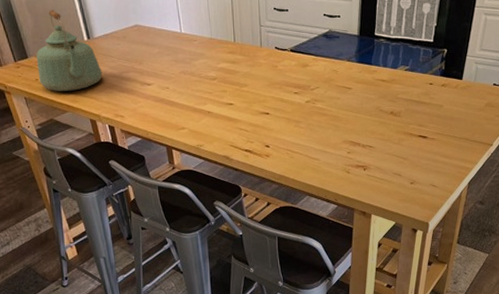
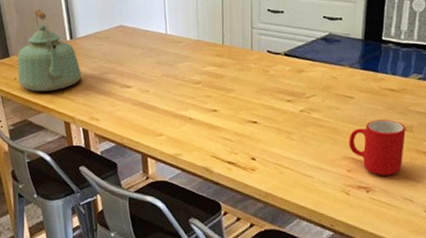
cup: none [348,107,395,155] -> present [349,120,406,175]

